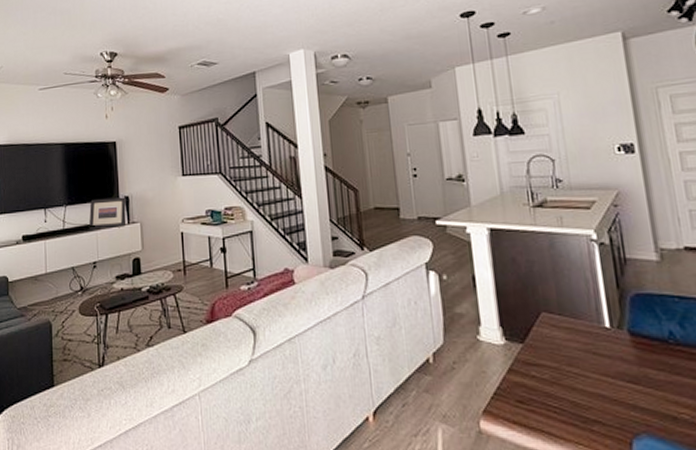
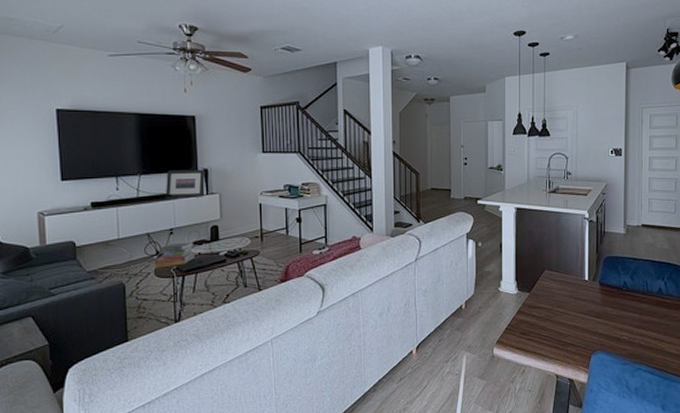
books: none [79,276,118,305] -> present [154,242,196,268]

